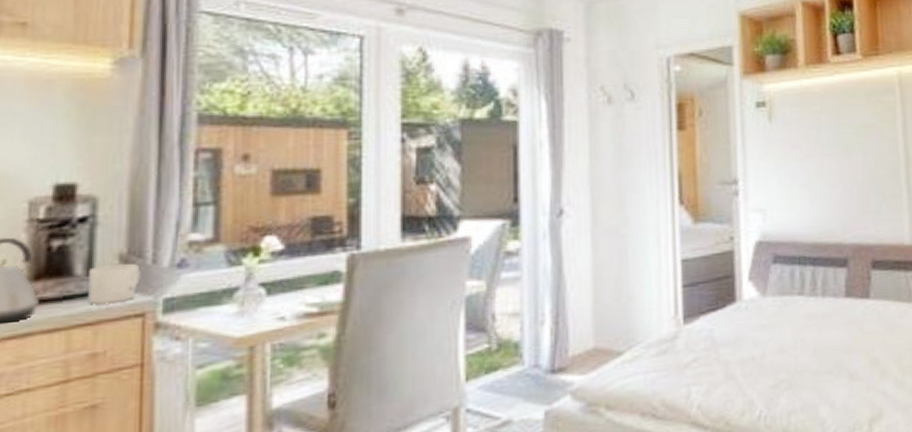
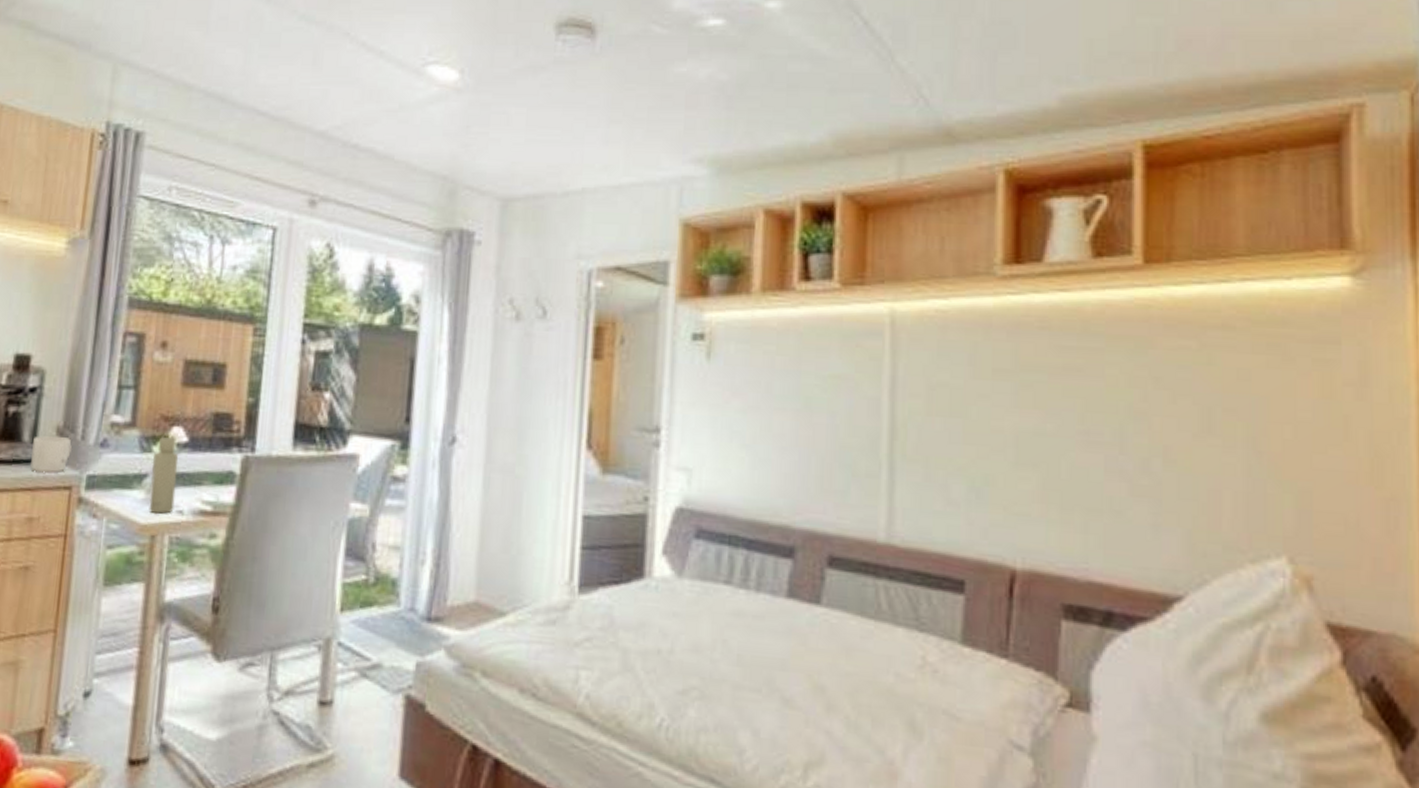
bottle: none [243,243,275,326] -> present [149,433,179,515]

